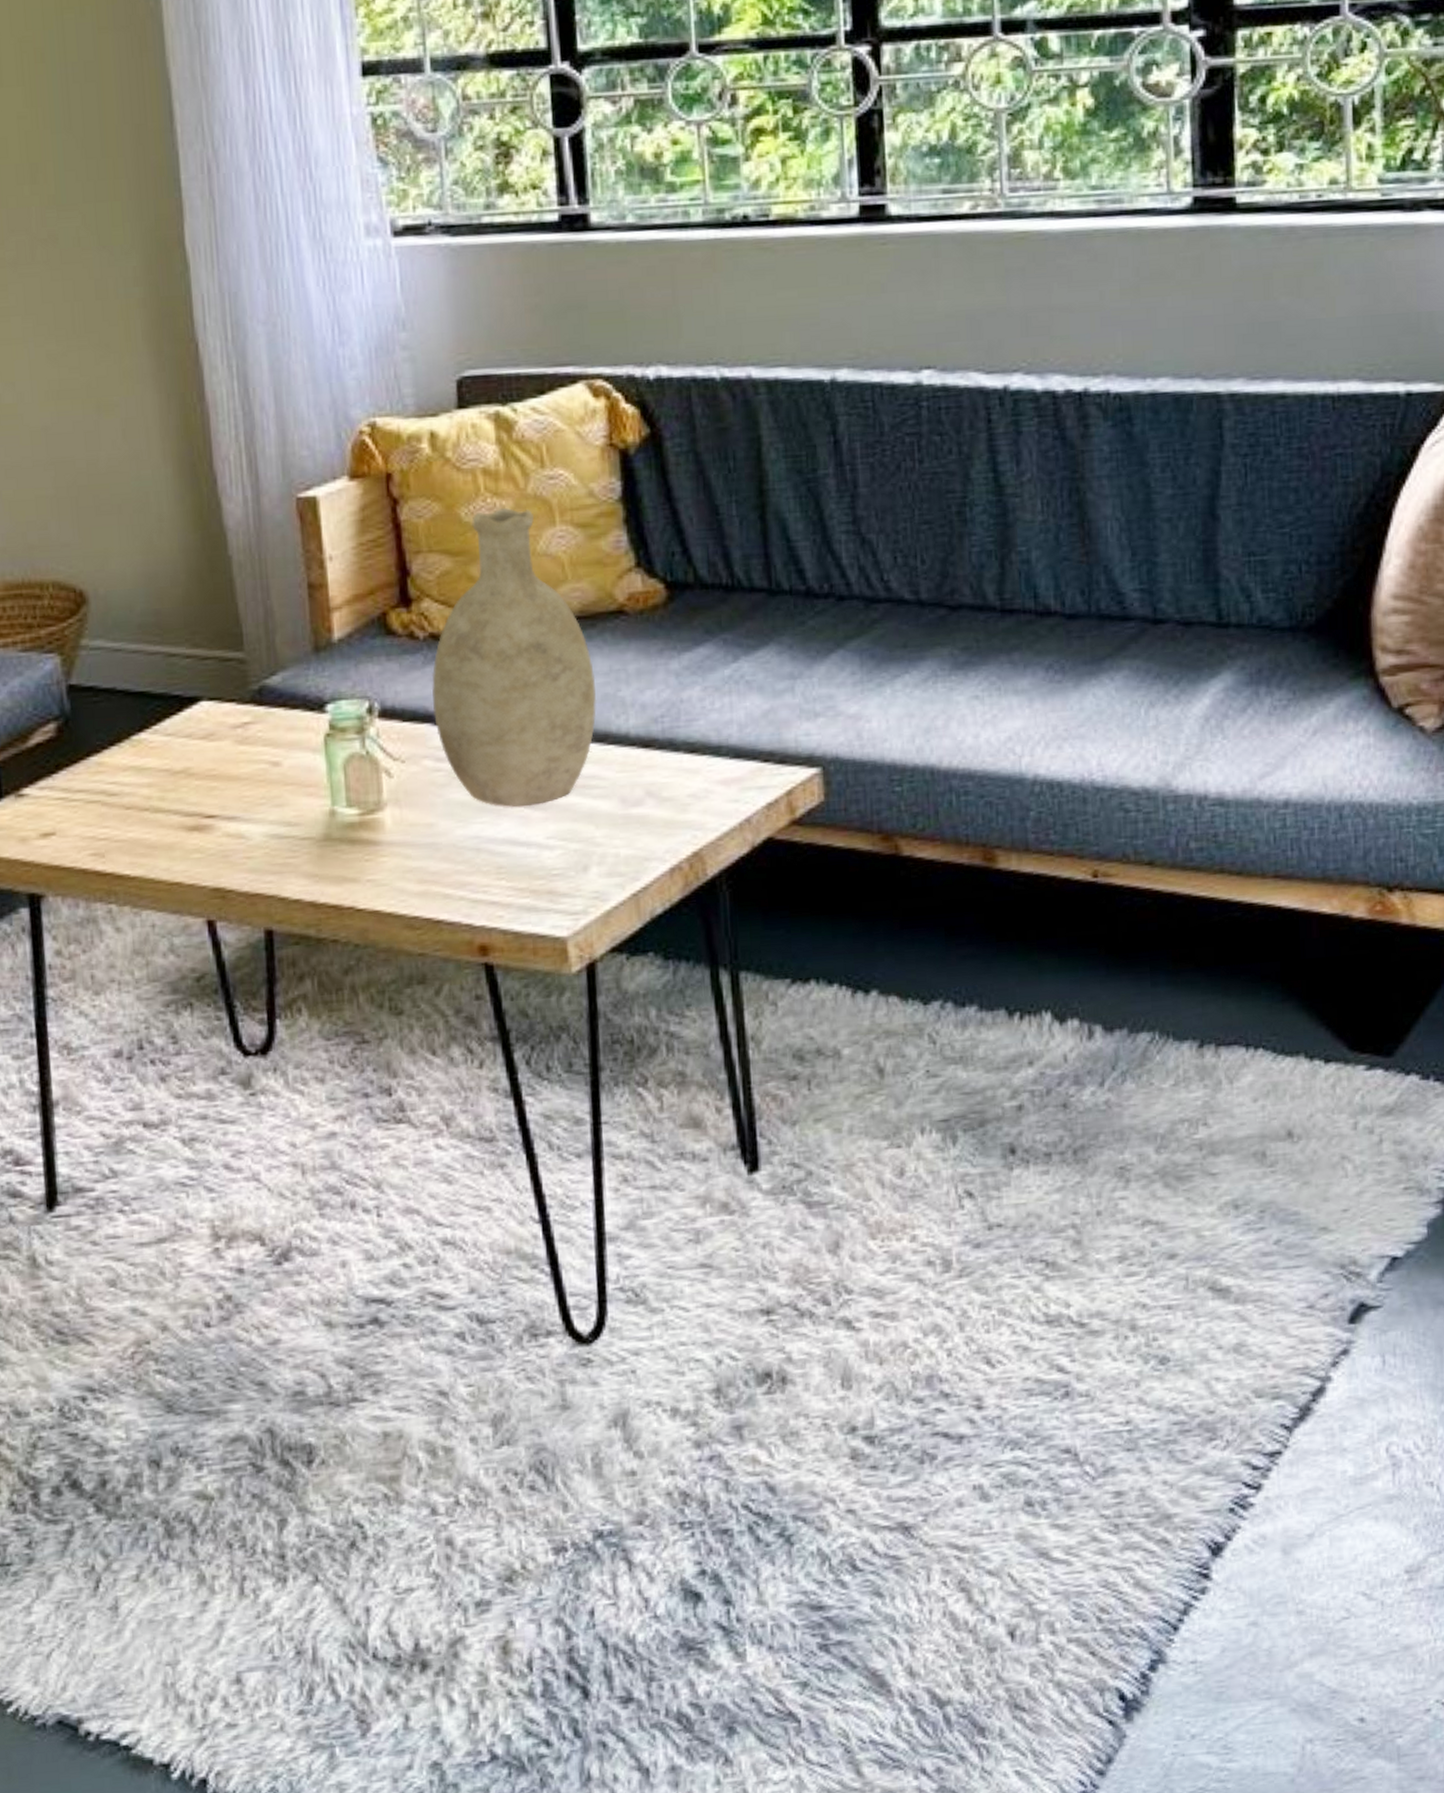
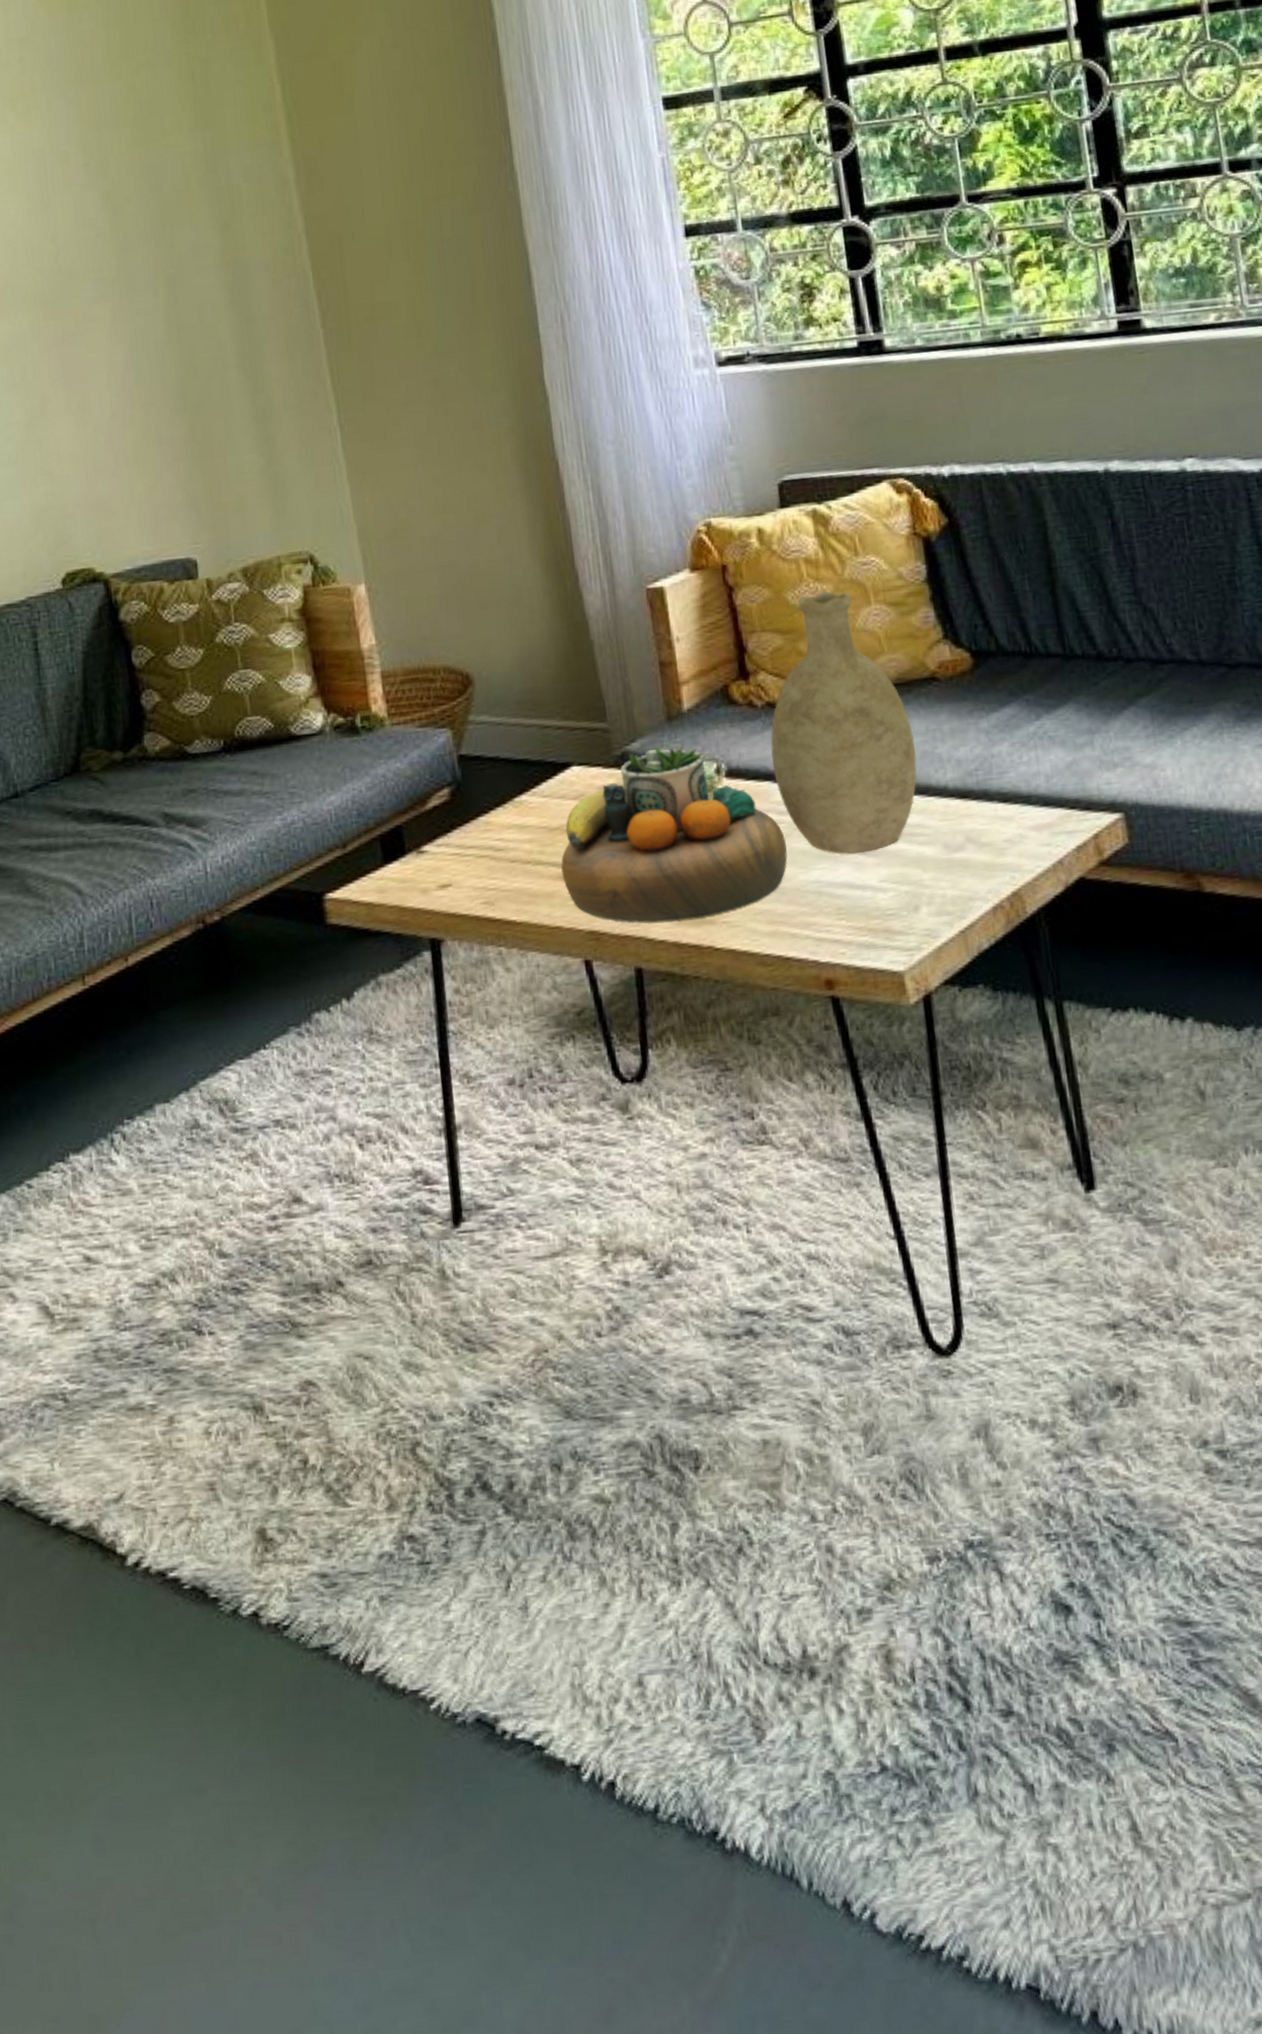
decorative bowl: none [184,678,444,879] -> present [561,743,788,923]

